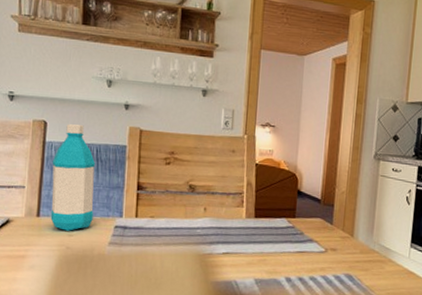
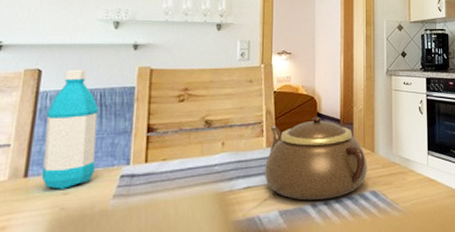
teapot: none [243,193,345,276] -> present [265,116,367,200]

